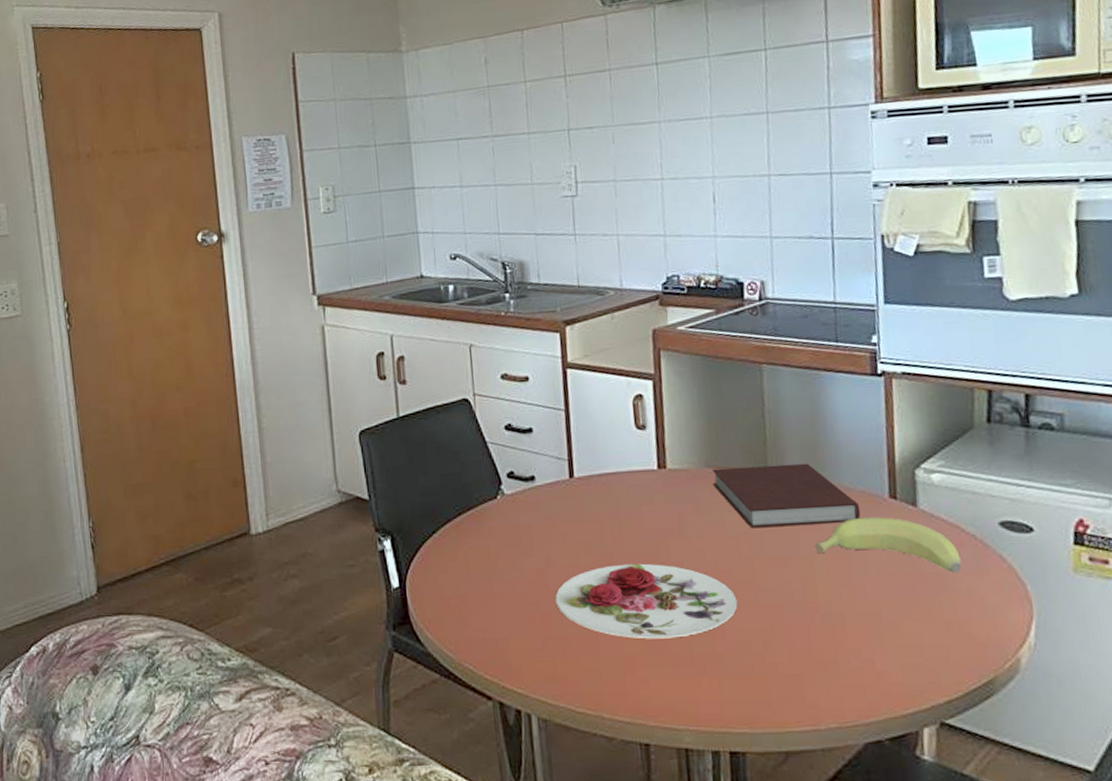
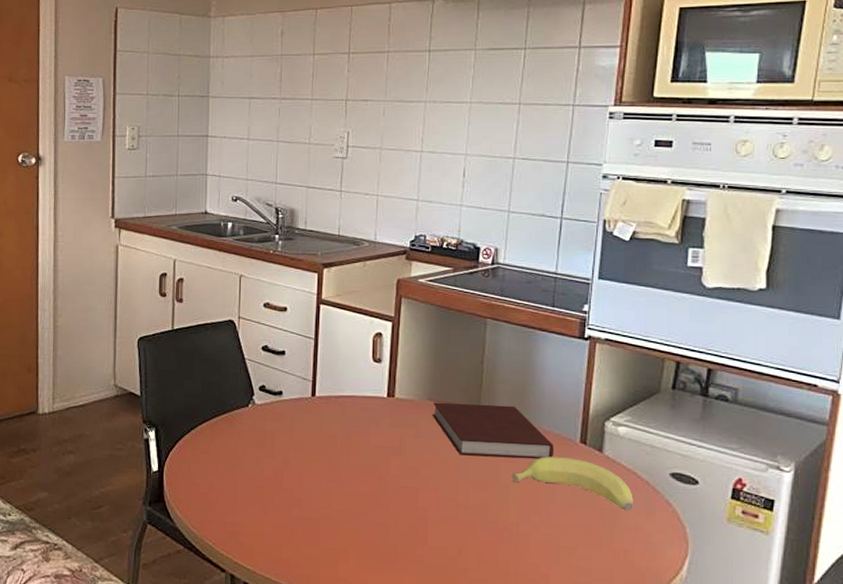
plate: present [555,563,738,639] -> none [287,472,440,539]

